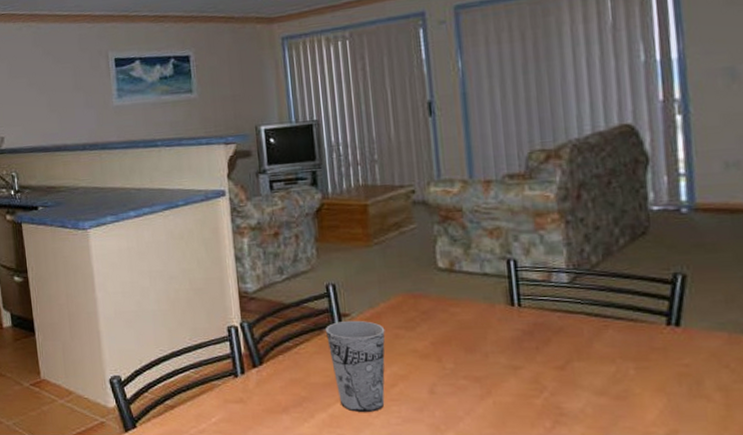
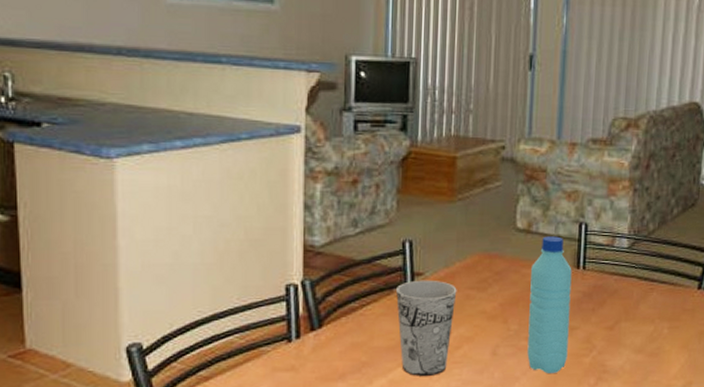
water bottle: none [460,274,515,414] -> present [527,236,572,373]

